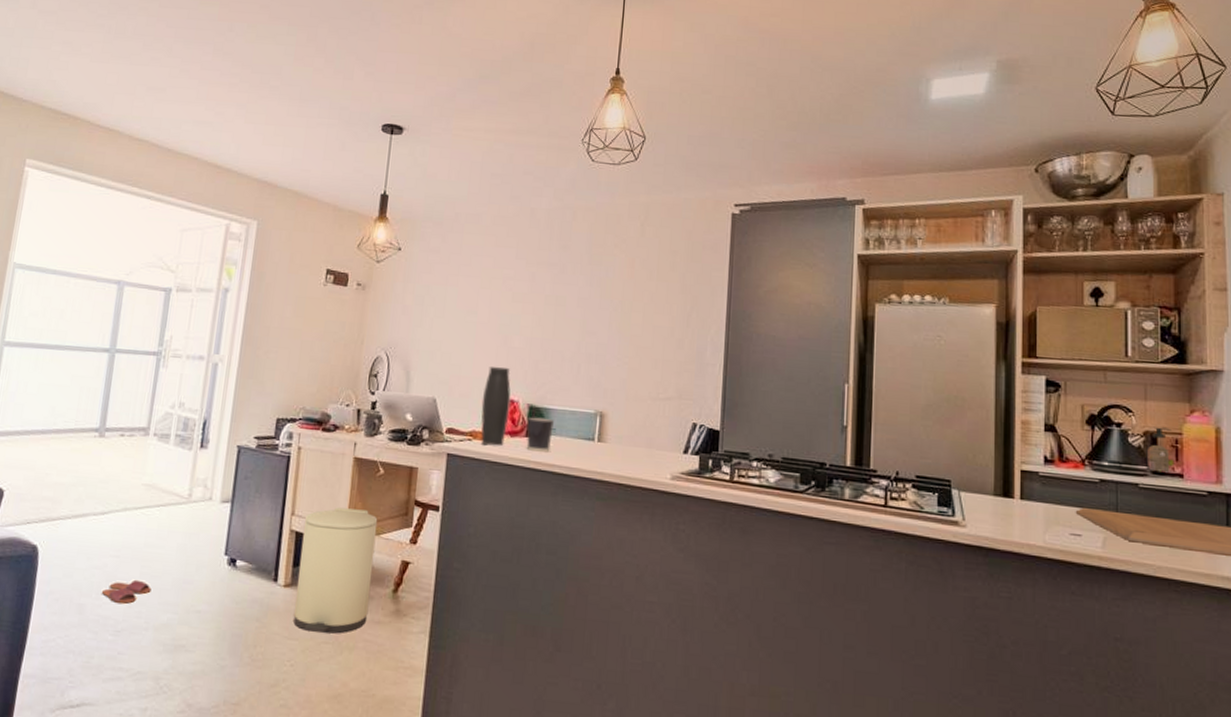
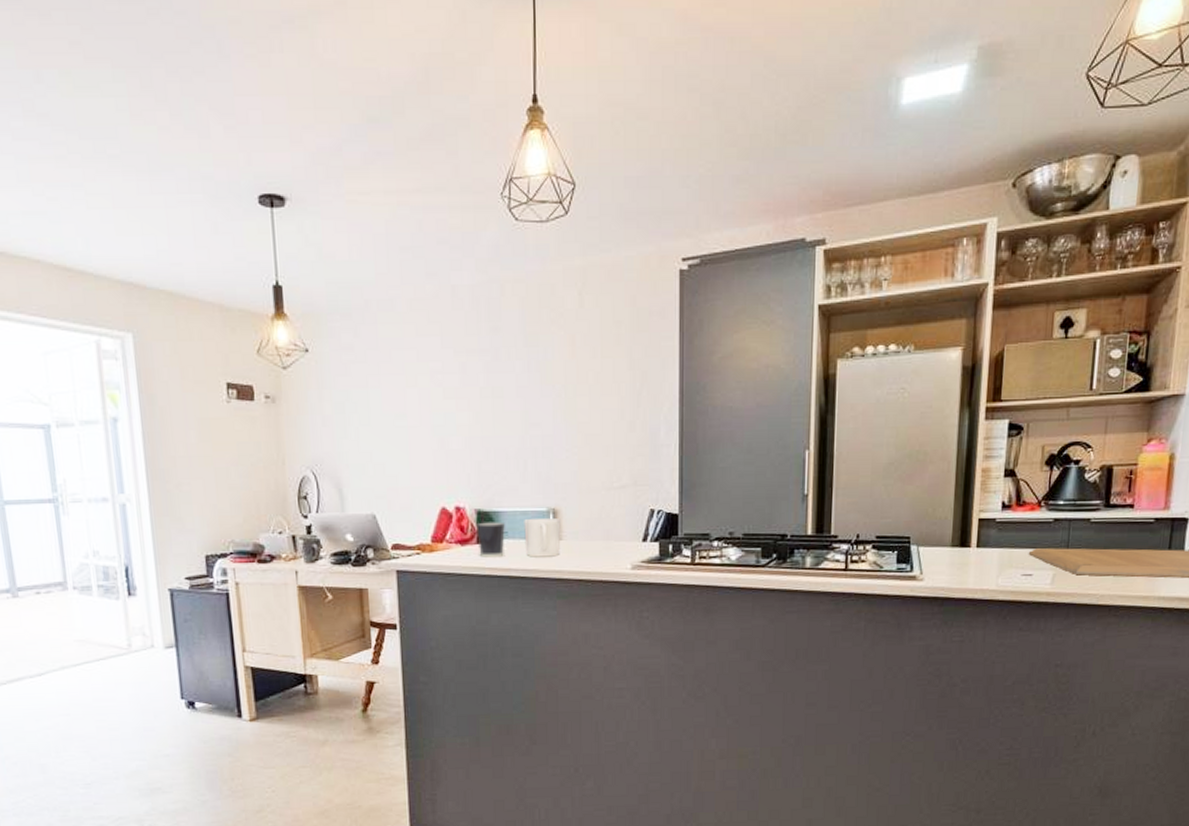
slippers: present [101,579,151,604] -> none [60,734,112,758]
pedal bin: present [293,507,378,634] -> none [257,637,341,759]
vase: present [480,367,511,447] -> none [425,473,457,557]
mug: none [570,418,607,458] -> present [524,517,561,557]
soap dispenser: present [1148,426,1175,473] -> none [1101,459,1127,505]

